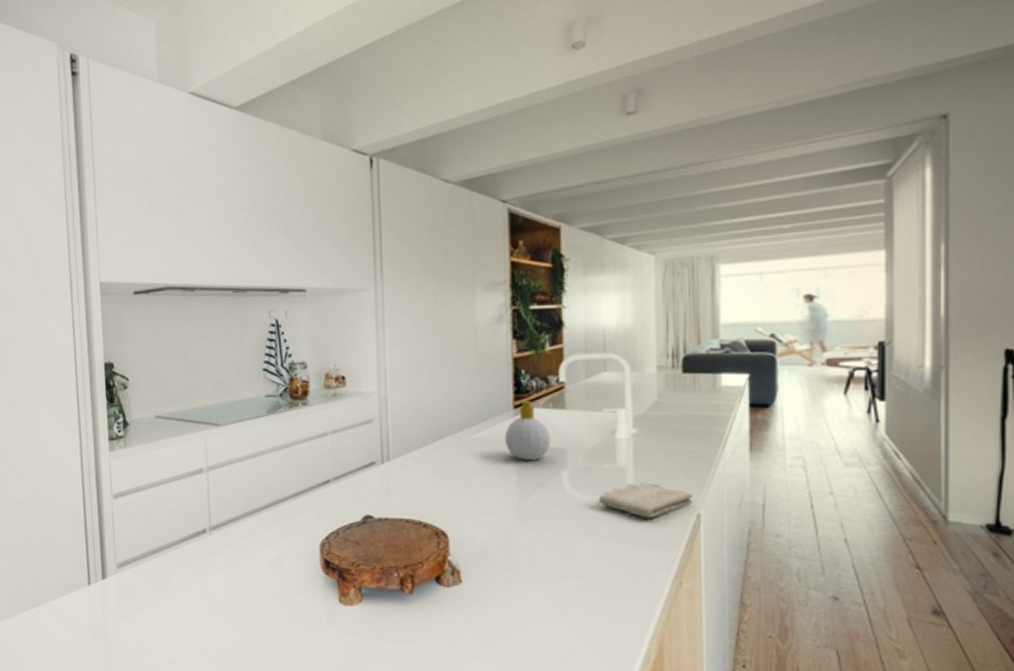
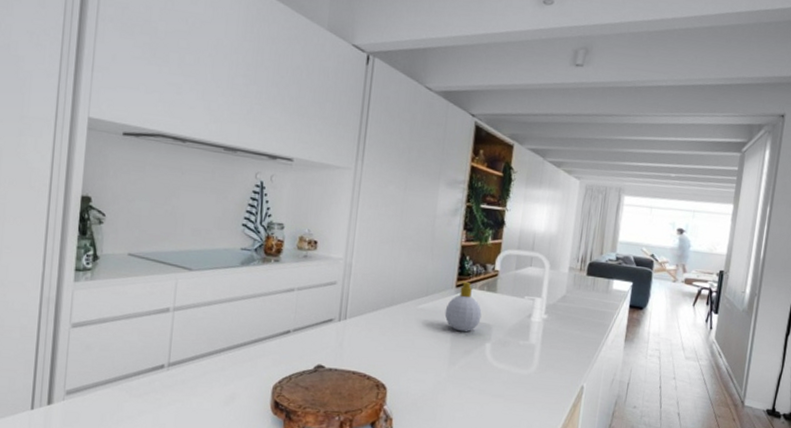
washcloth: present [599,482,693,518] -> none [511,357,581,387]

